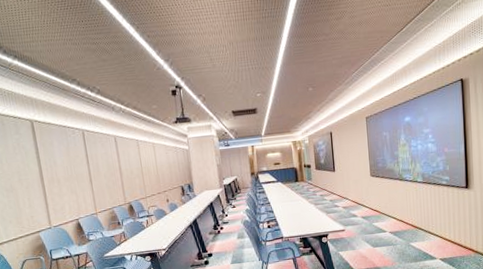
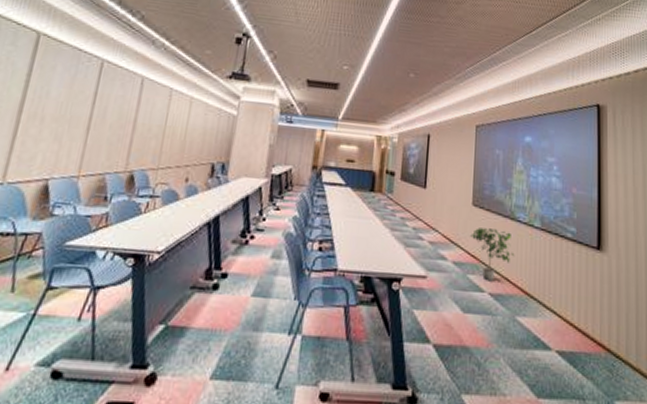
potted plant: none [372,189,406,225] -> present [470,228,515,282]

